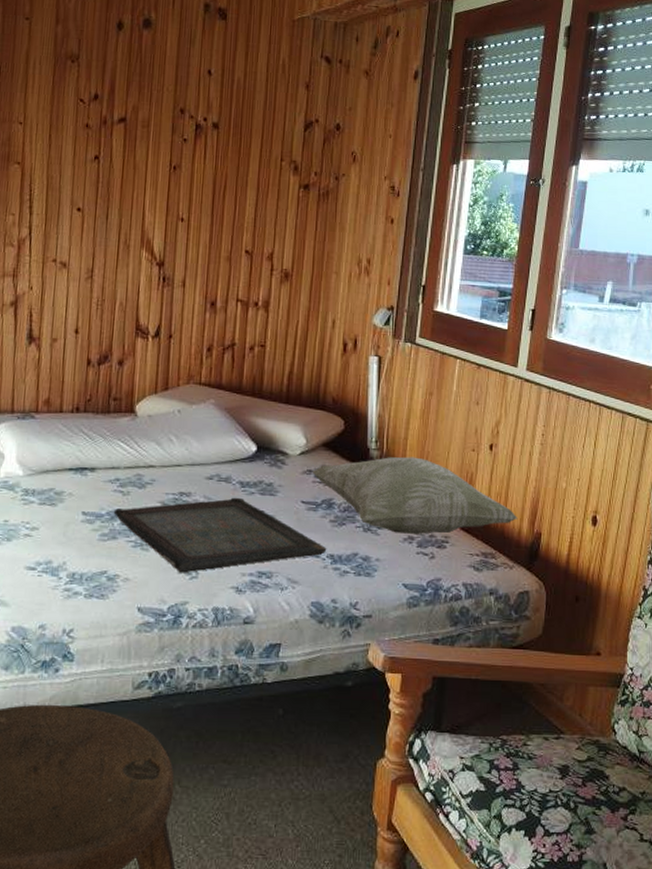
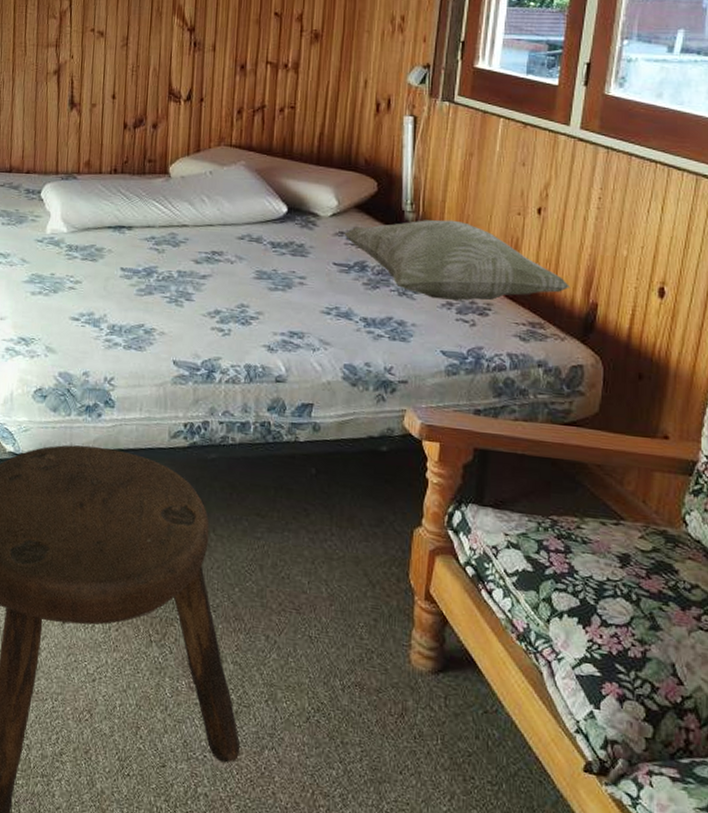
serving tray: present [113,497,327,573] -> none [149,257,360,330]

